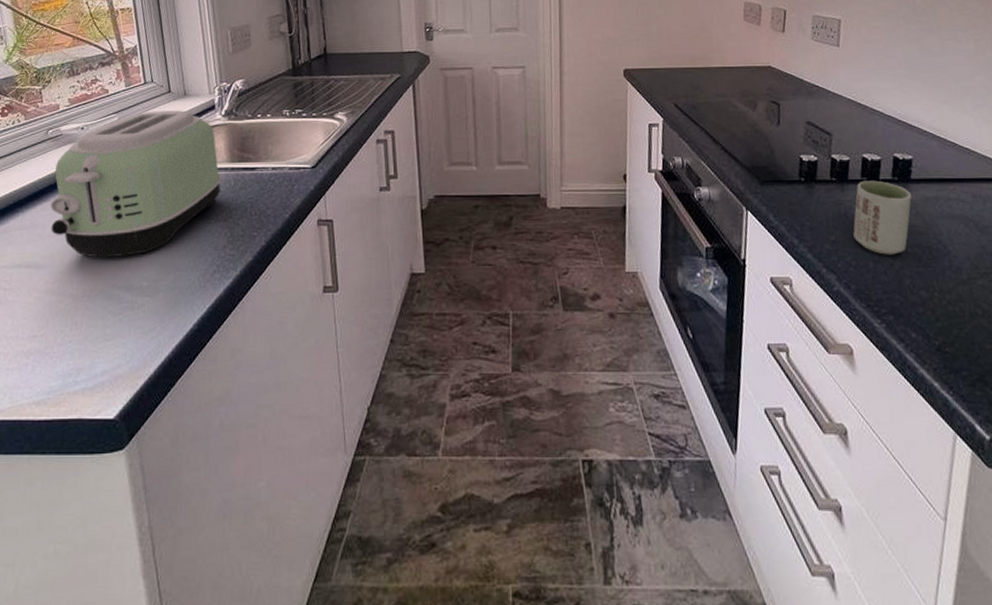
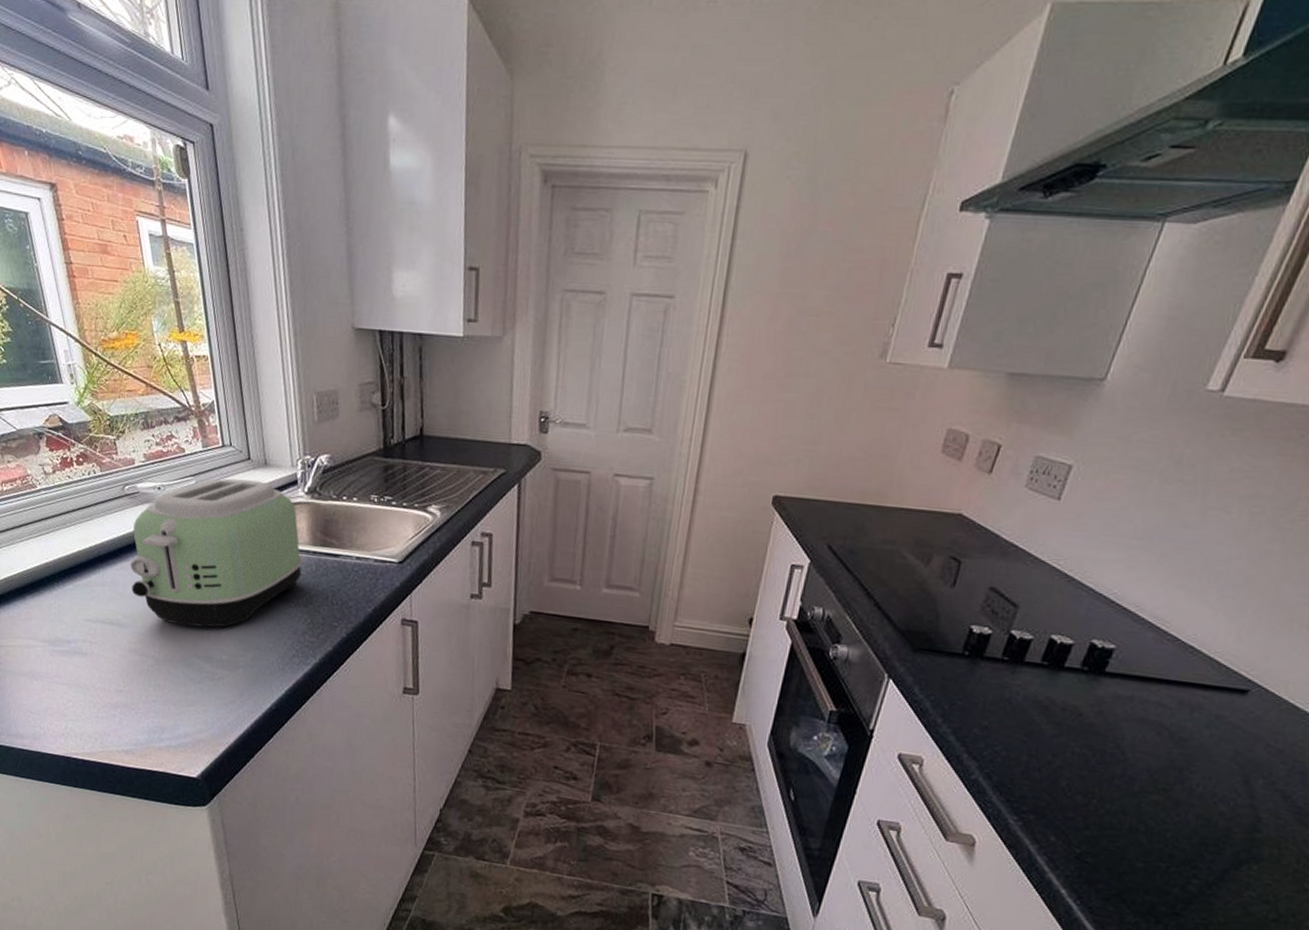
cup: present [853,180,912,255] -> none [1011,665,1099,753]

